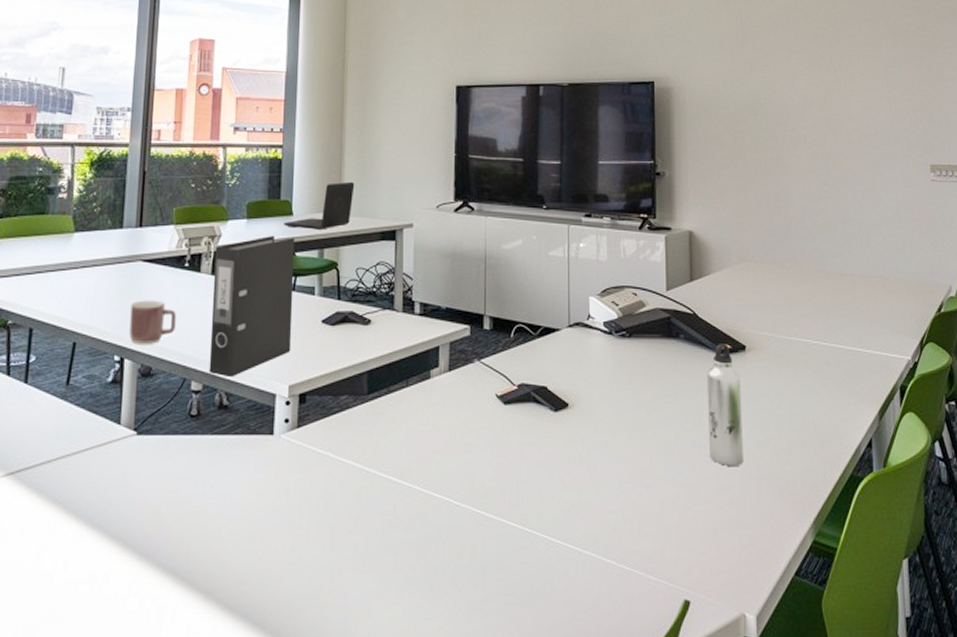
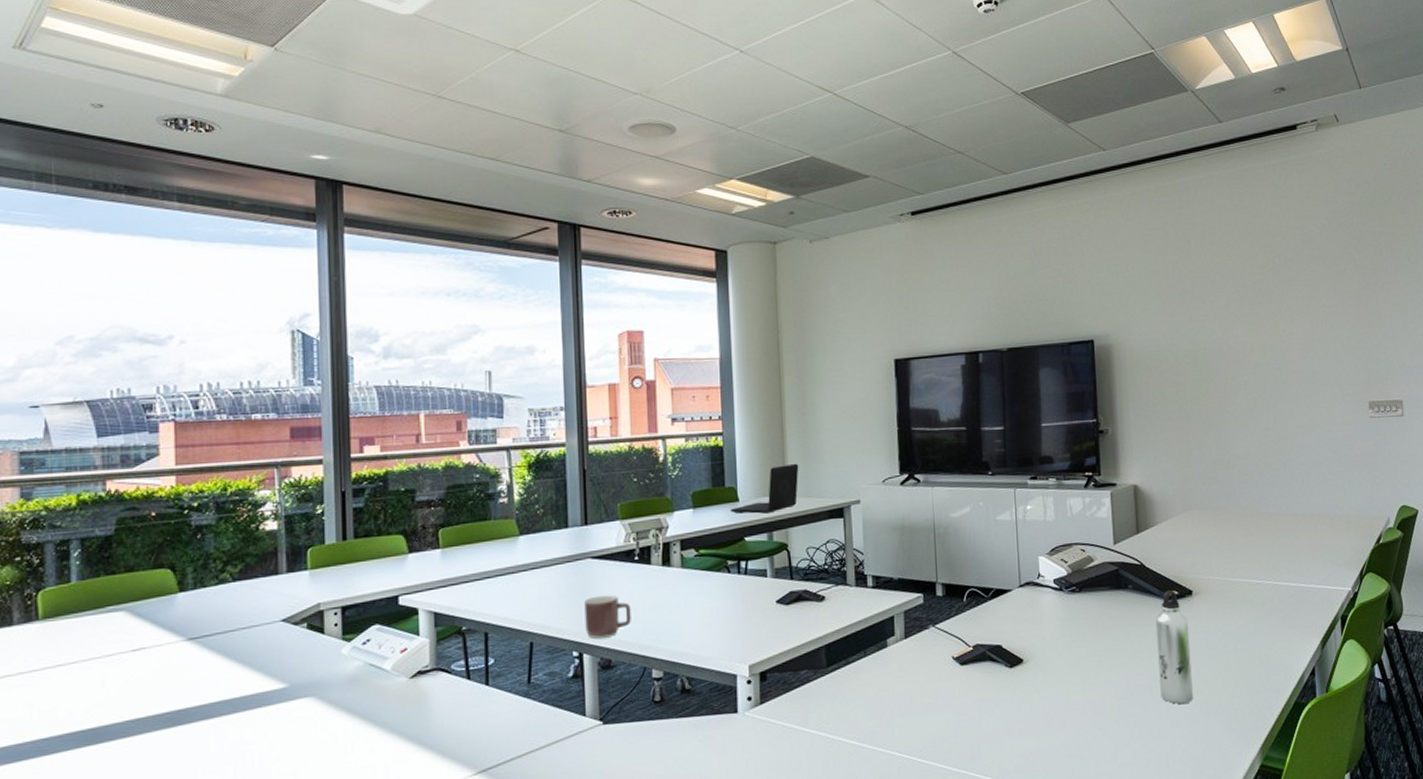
binder: present [209,235,295,376] -> none [663,522,748,662]

